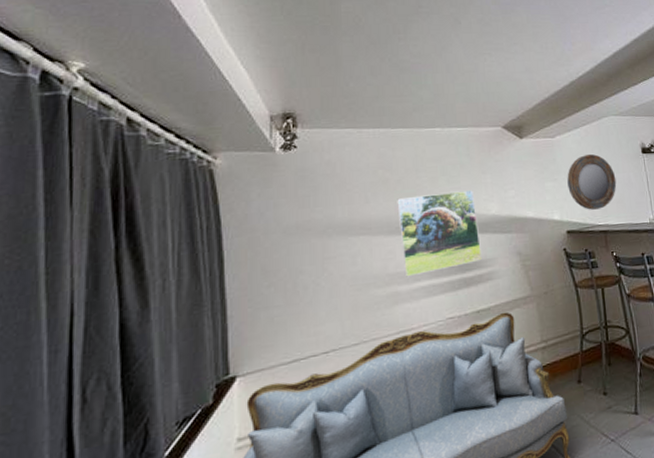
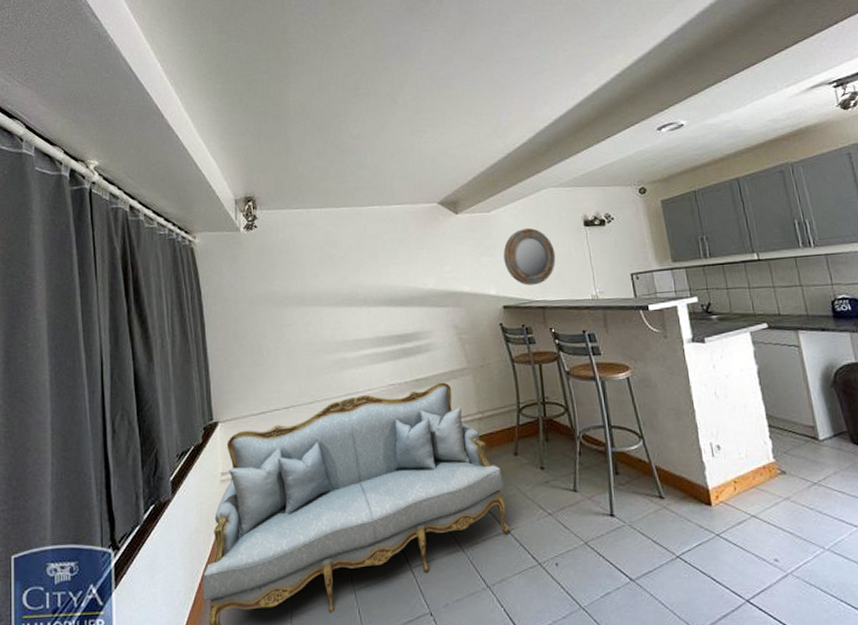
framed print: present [397,190,482,277] -> none [342,265,420,345]

